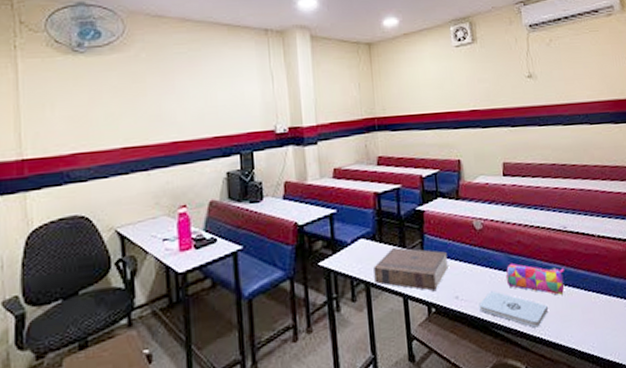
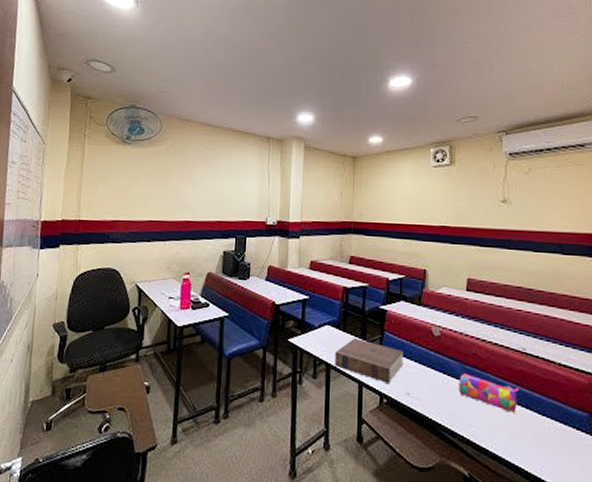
notepad: present [479,291,548,328] -> none [429,395,497,439]

